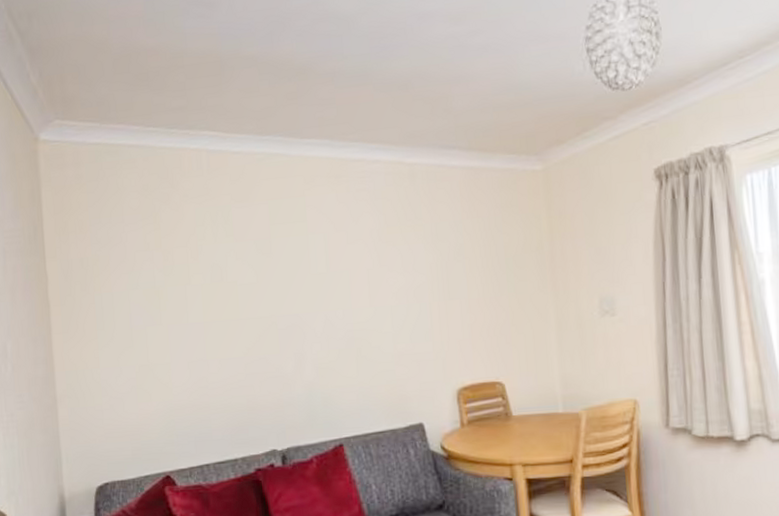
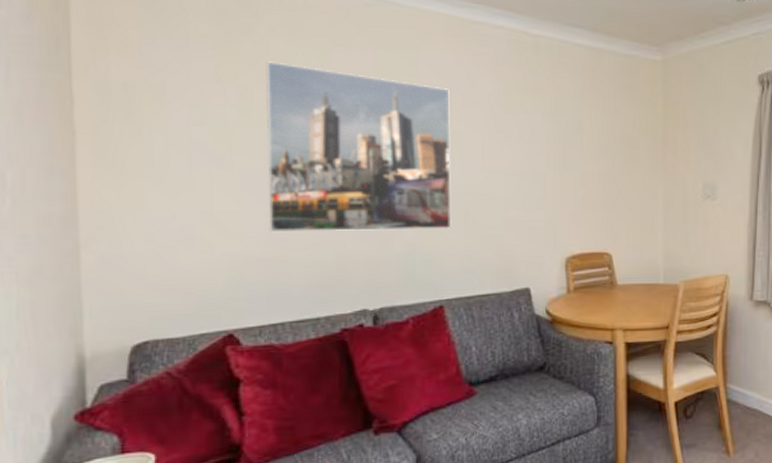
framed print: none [182,224,346,381] -> present [266,61,452,233]

